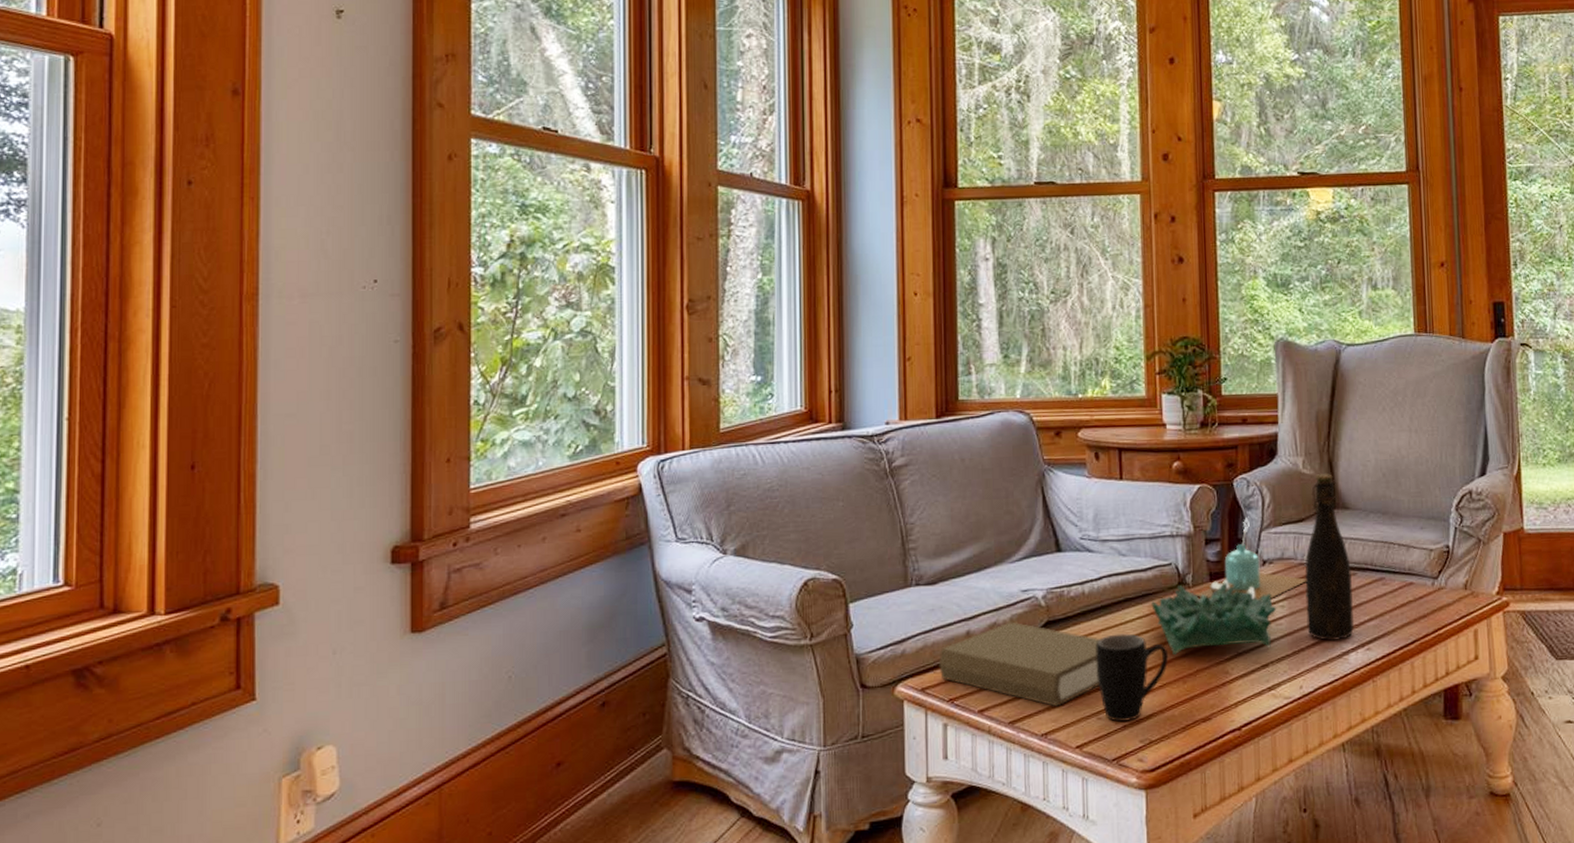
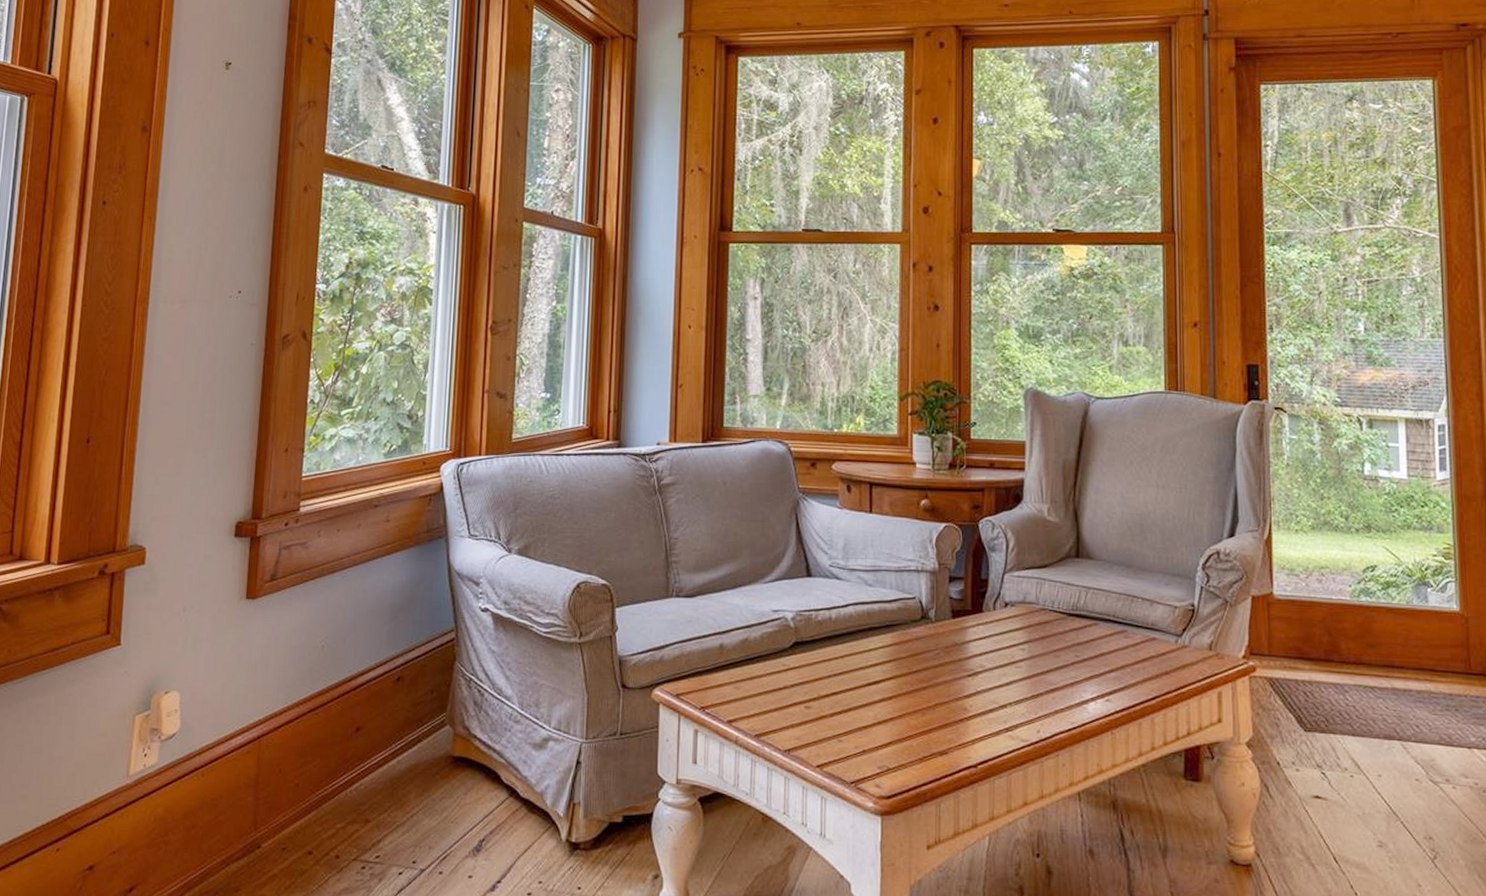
book: present [939,622,1101,707] -> none [693,639,845,725]
mug: present [1095,633,1169,723] -> none [839,660,909,747]
decorative bowl: present [1151,583,1277,656] -> none [894,619,1017,690]
candle: present [1195,518,1306,601] -> none [937,559,1047,641]
bottle: present [1305,474,1355,641] -> none [1046,522,1095,688]

